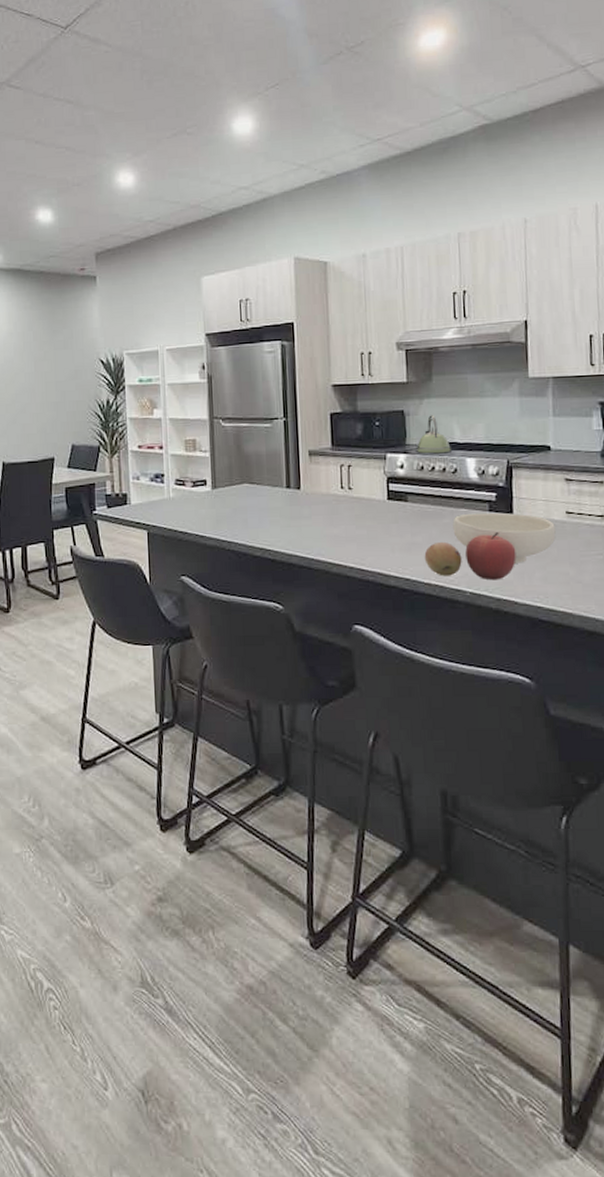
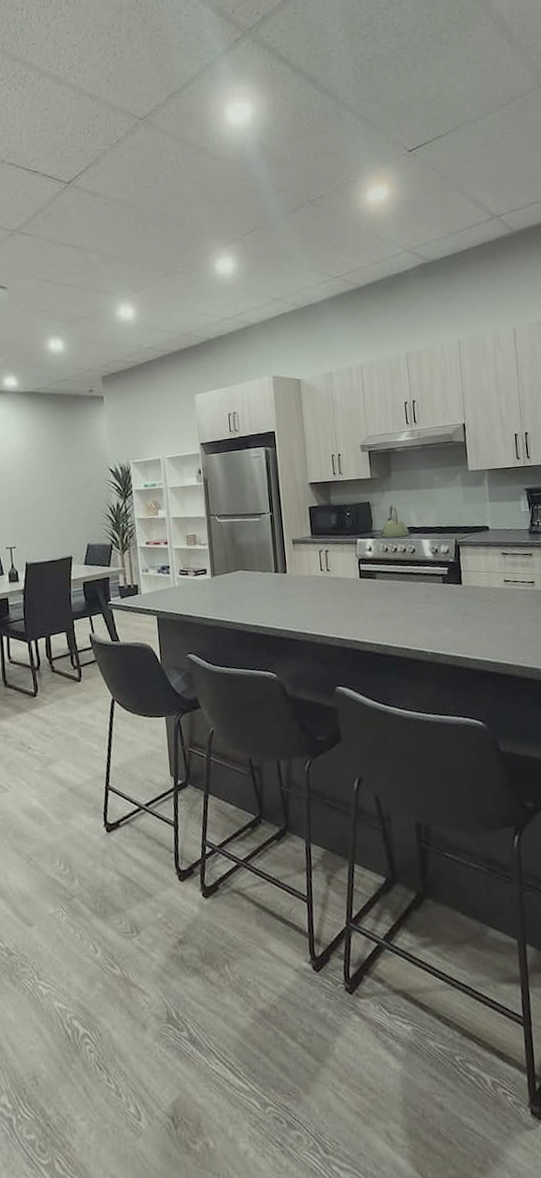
fruit: present [424,541,462,576] -> none [392,611,423,640]
bowl: present [453,512,556,563] -> none [414,584,497,626]
fruit: present [465,531,516,581] -> none [425,600,467,641]

